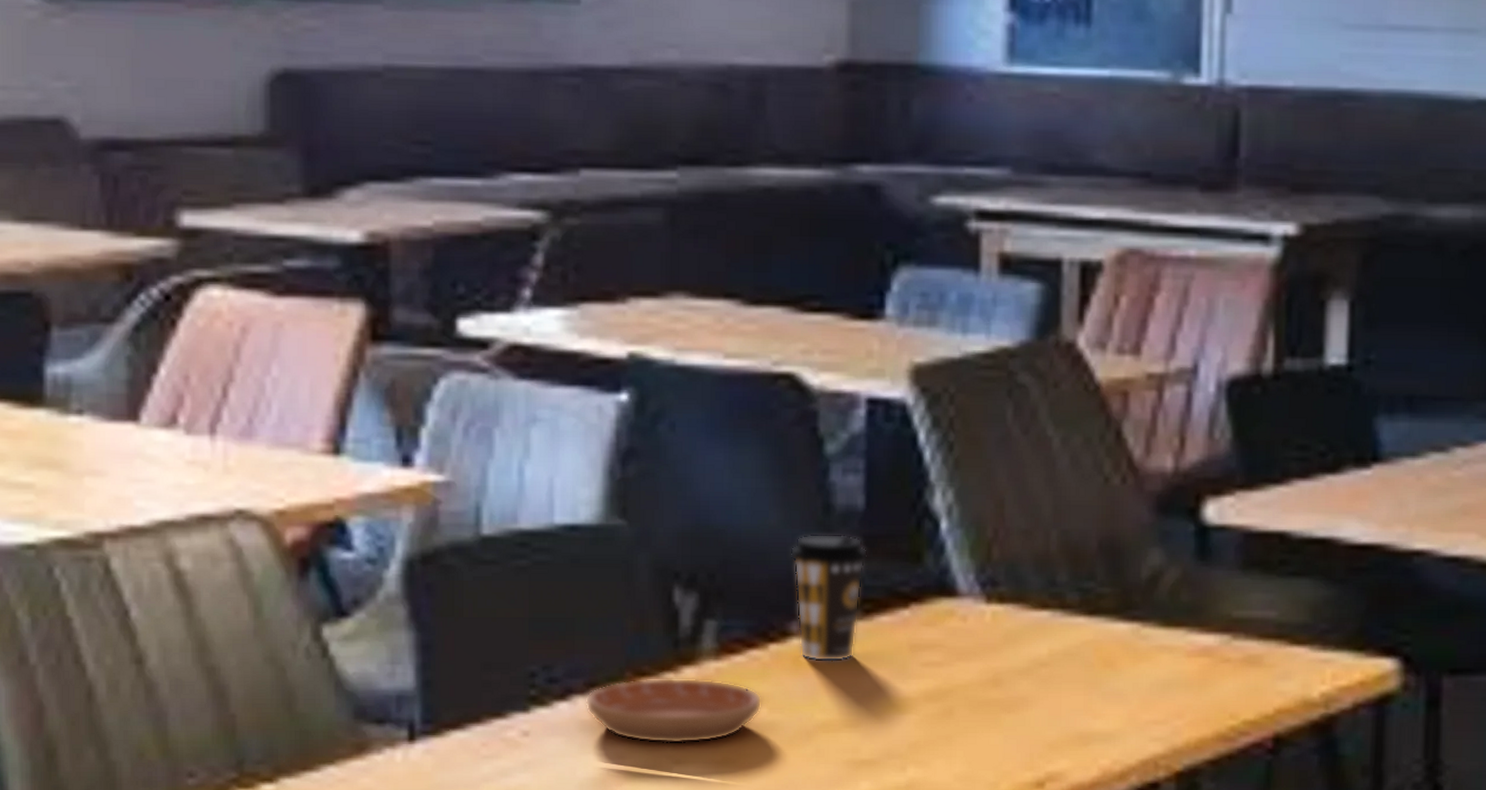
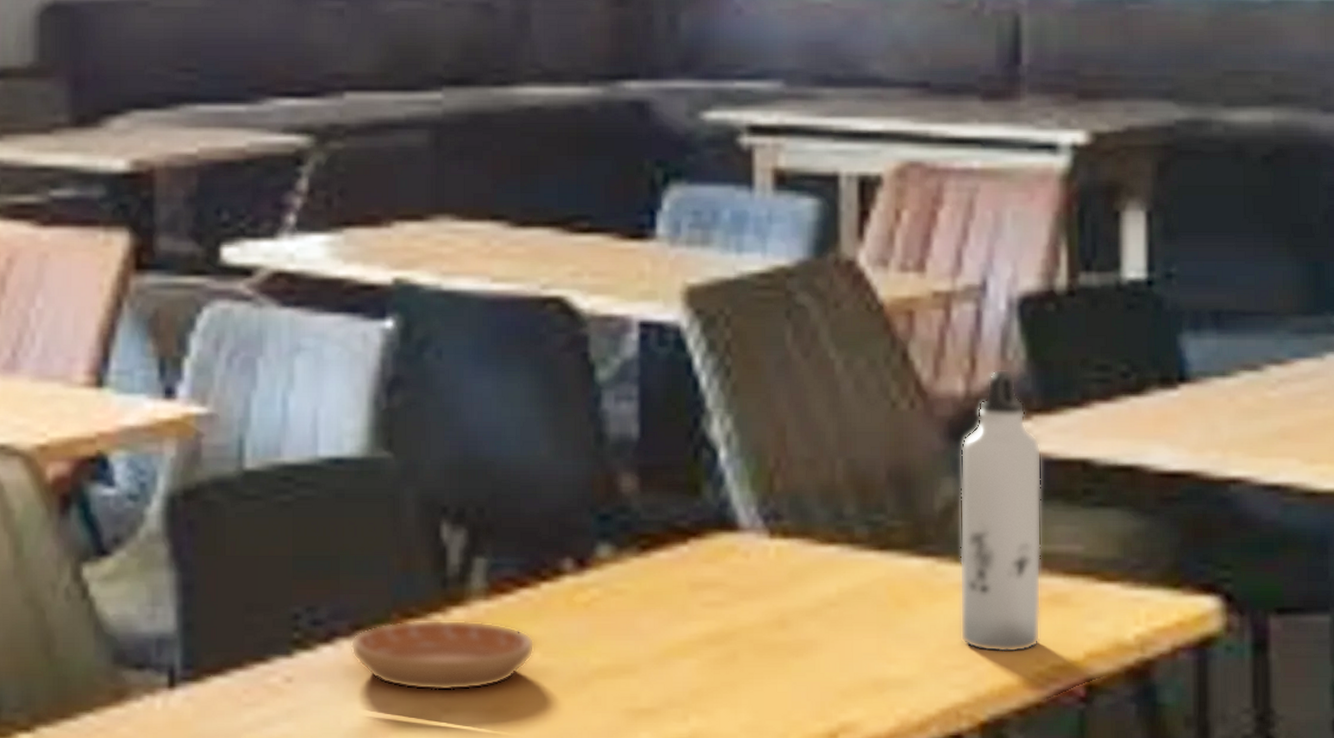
coffee cup: present [790,534,869,662] -> none [562,465,645,602]
water bottle: none [1160,447,1243,709] -> present [959,369,1042,653]

